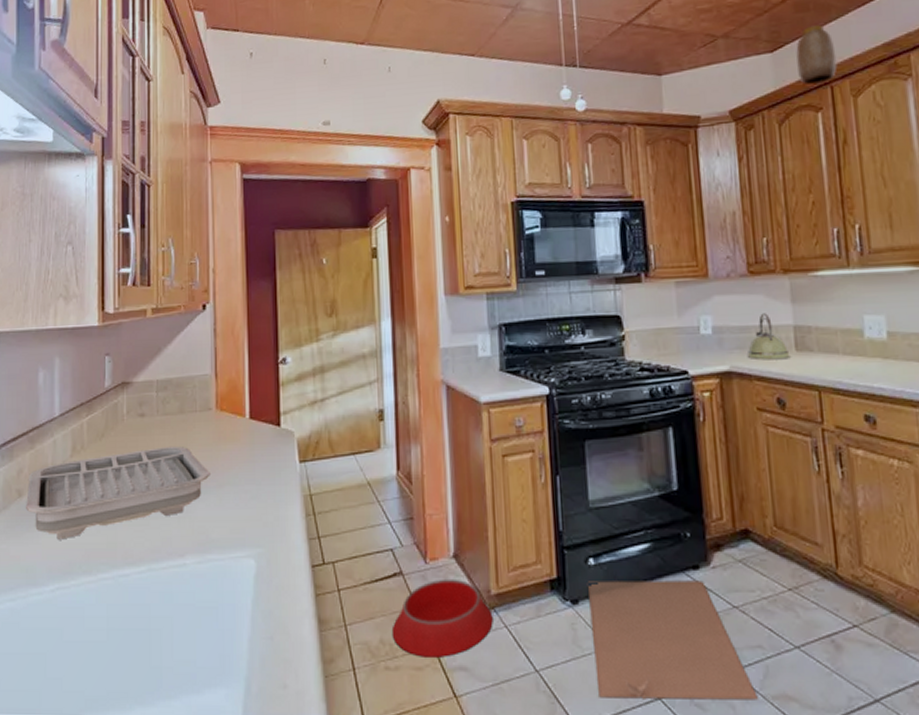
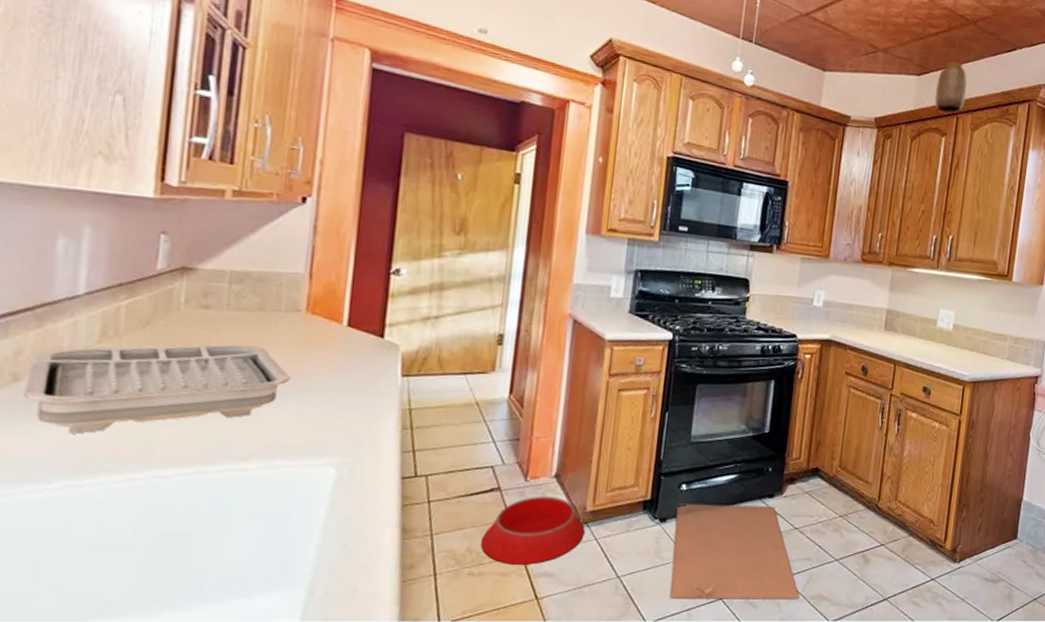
kettle: present [747,313,790,361] -> none [846,295,880,336]

